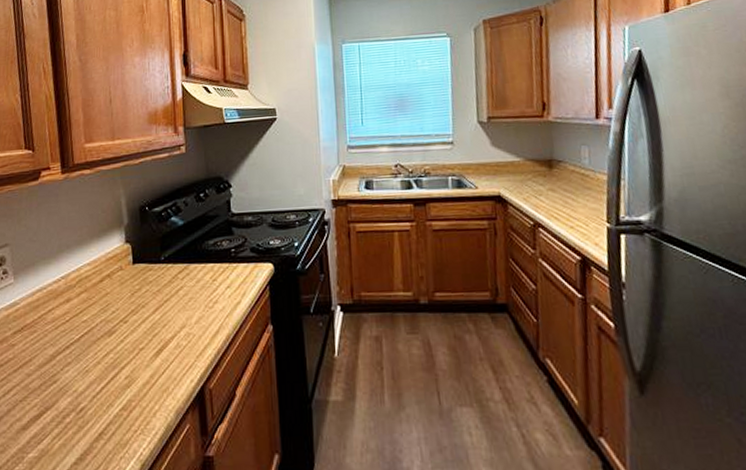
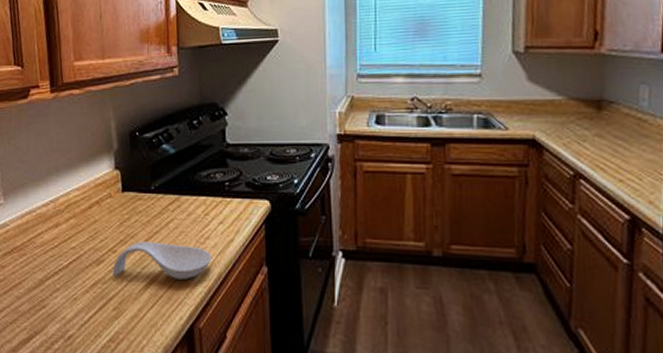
spoon rest: none [123,309,220,346] -> present [112,241,211,280]

